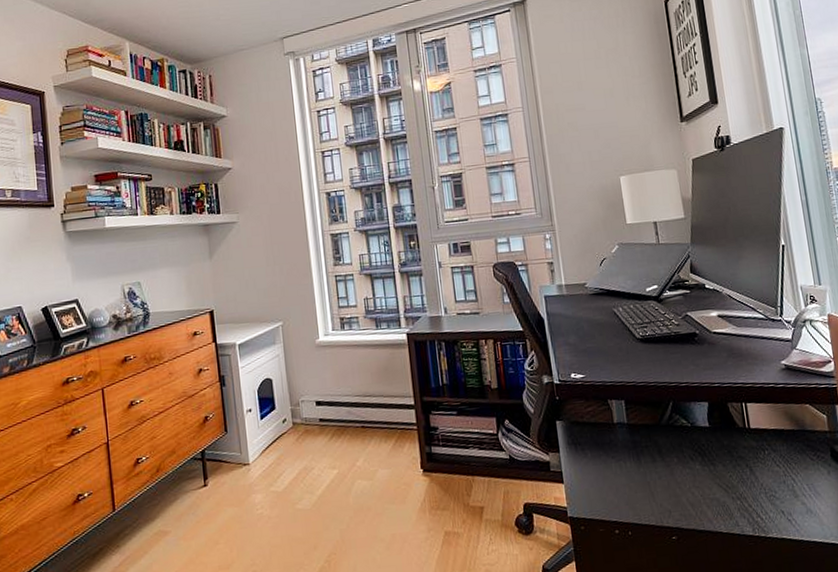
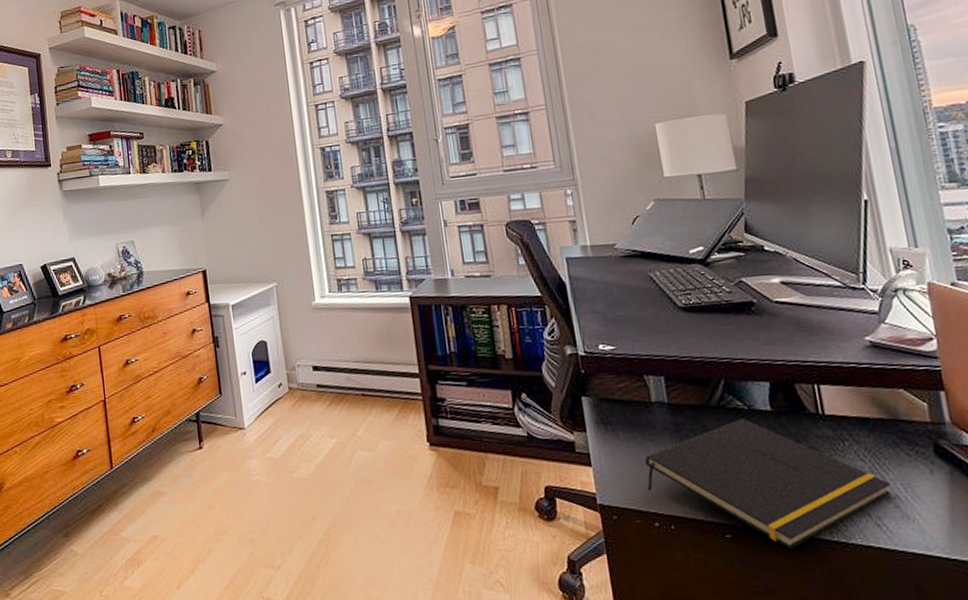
notepad: none [607,434,799,545] -> present [644,418,891,549]

